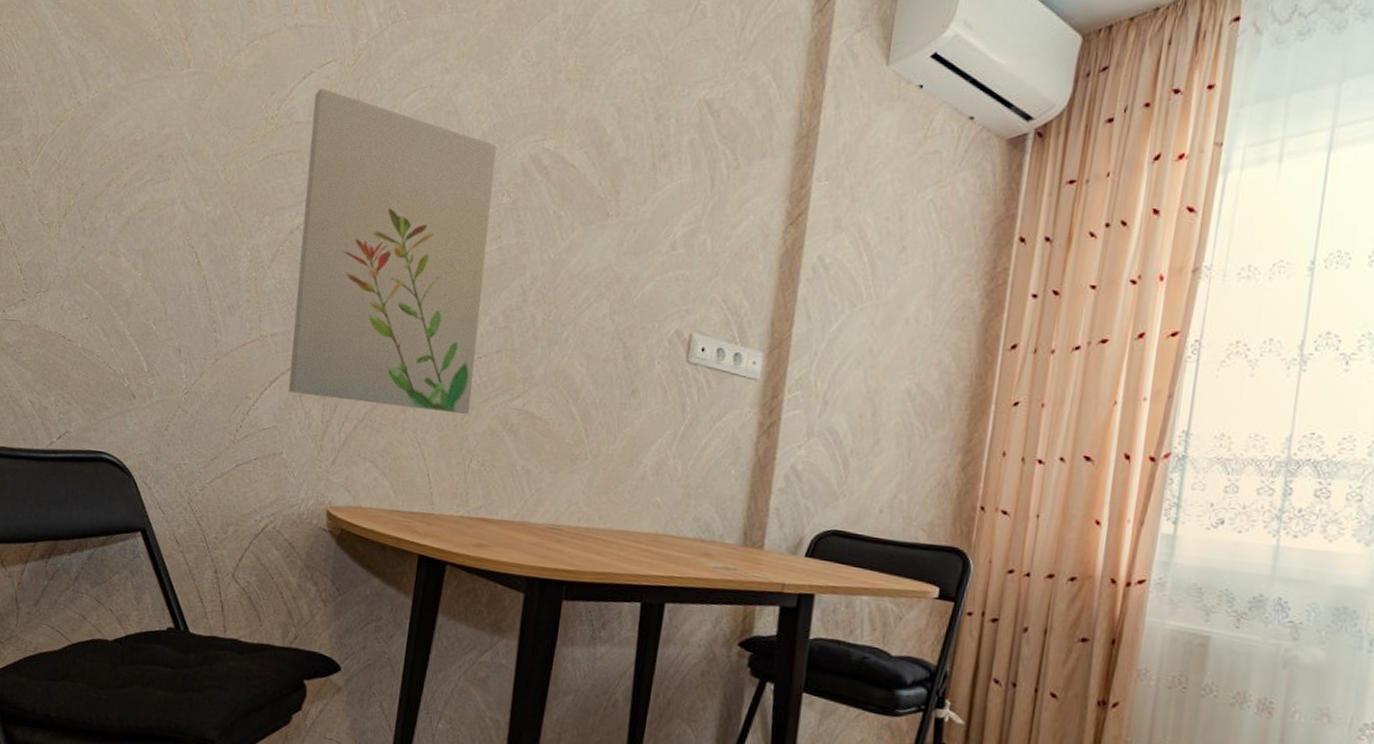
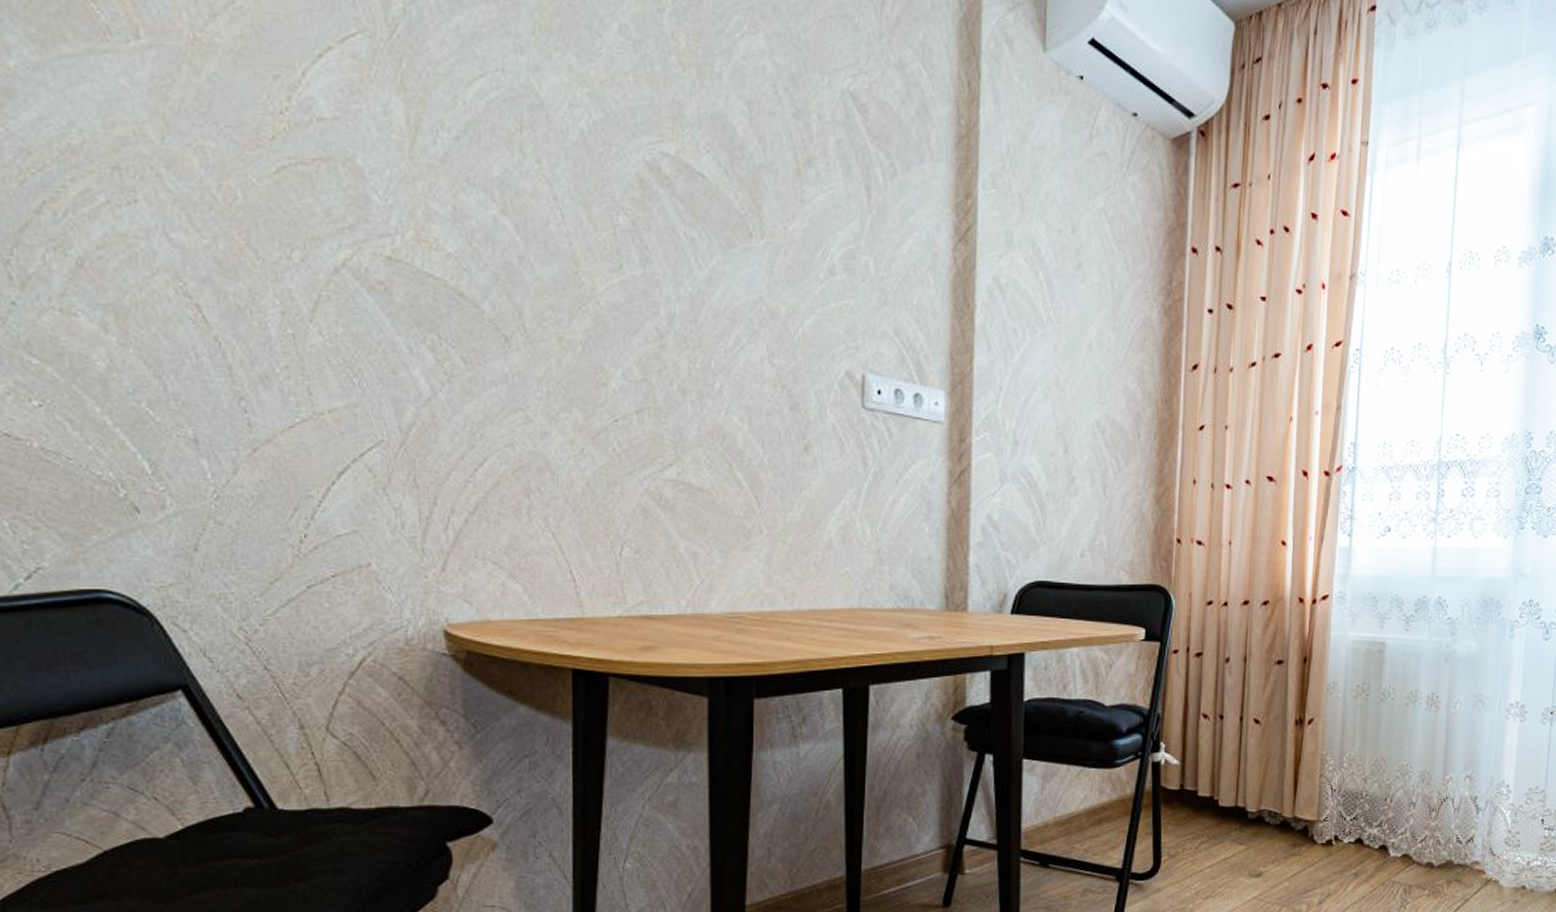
wall art: present [288,87,497,415] -> none [340,70,612,493]

